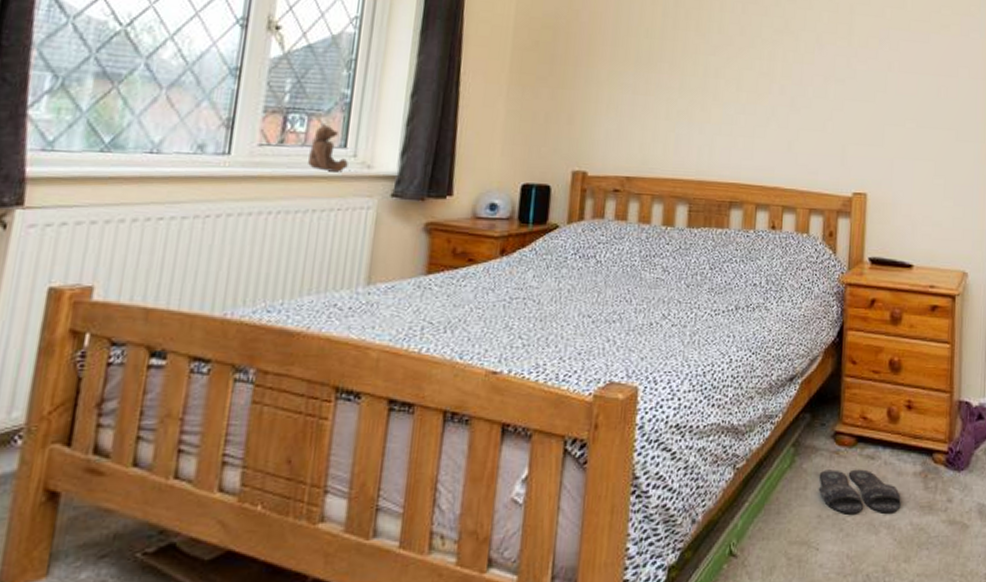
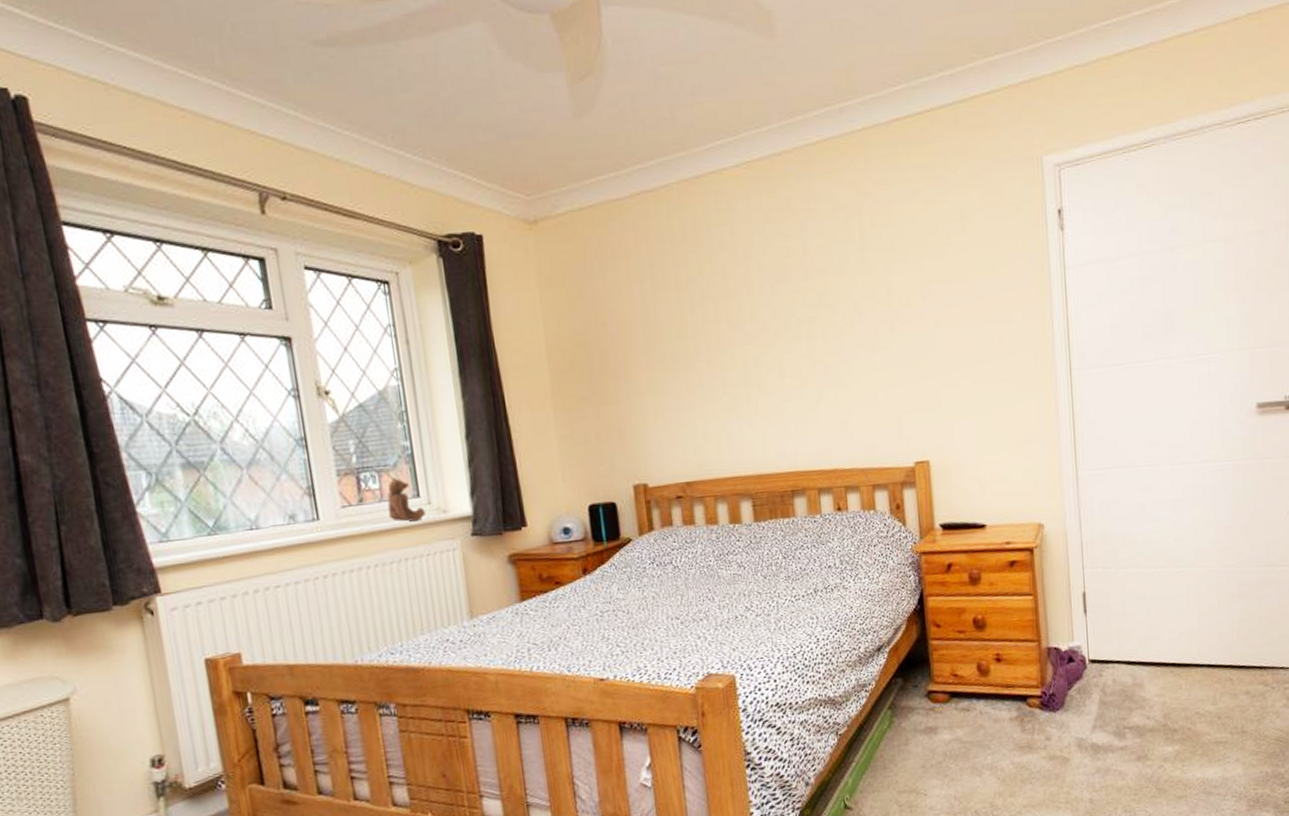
slippers: present [818,469,901,514] -> none [919,721,1001,763]

